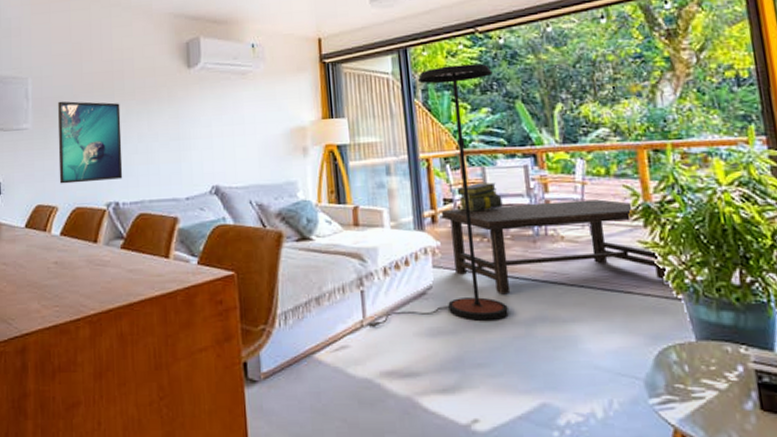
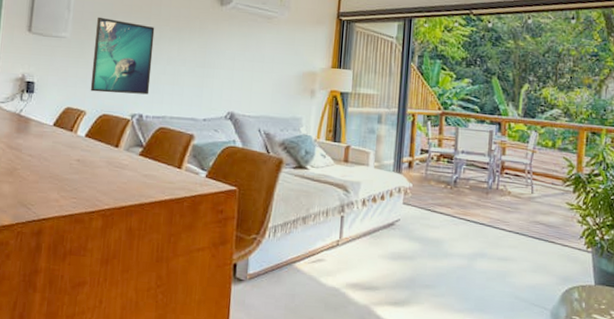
floor lamp: present [366,63,509,327] -> none [341,38,478,252]
coffee table: present [442,199,666,295] -> none [418,159,583,235]
stack of books: present [456,182,503,212] -> none [433,140,468,164]

